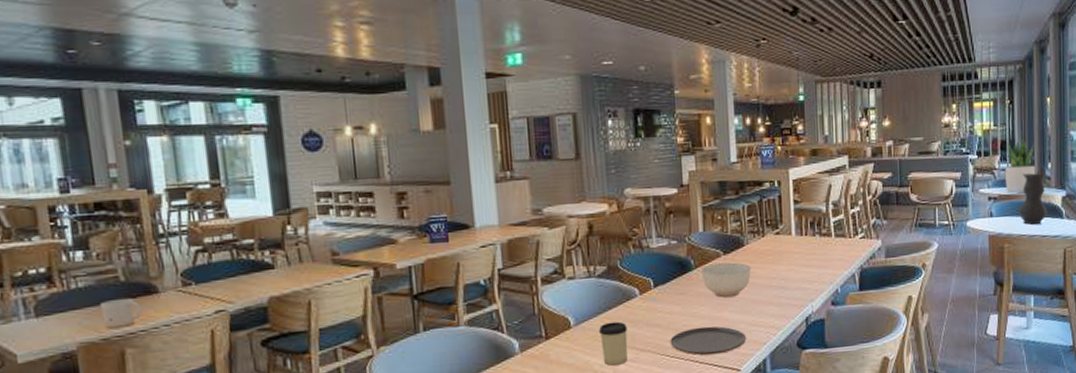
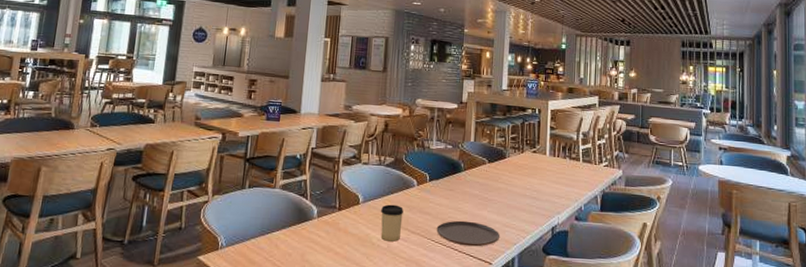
mug: present [100,298,143,328] -> none [32,129,60,150]
bowl: present [701,262,751,297] -> none [468,169,510,199]
planter: present [1005,139,1036,194] -> none [734,102,763,148]
vase: present [1018,173,1048,225] -> none [746,132,773,177]

